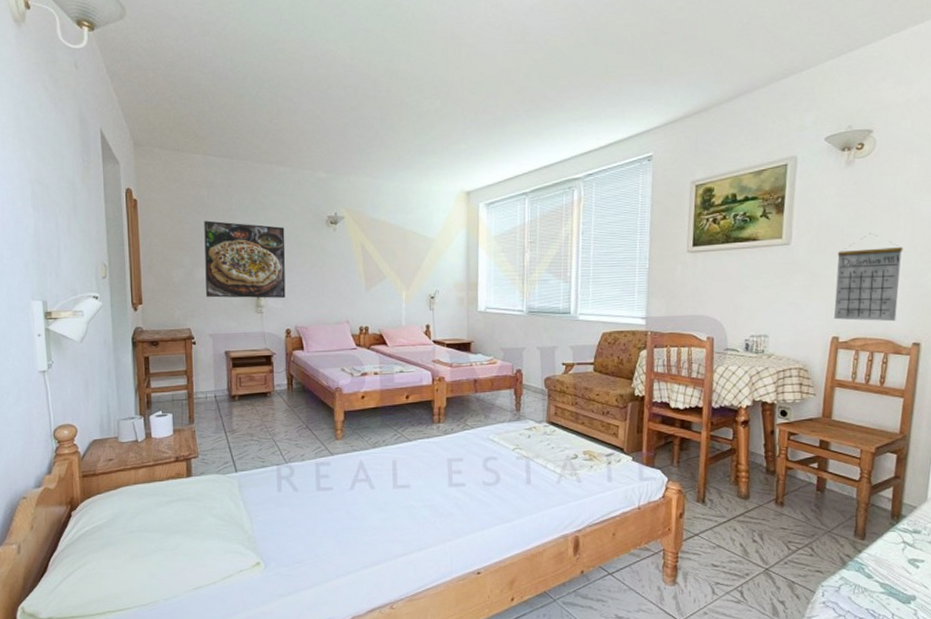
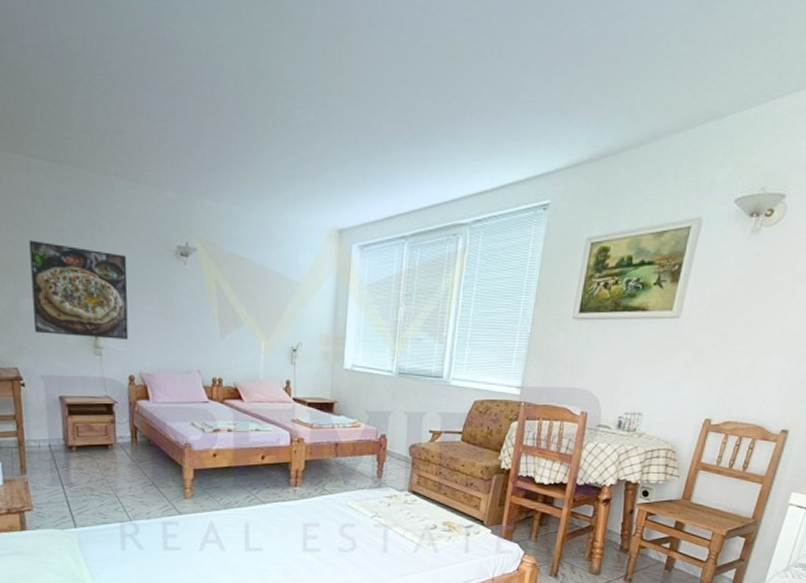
calendar: present [833,233,903,322] -> none [710,311,792,407]

